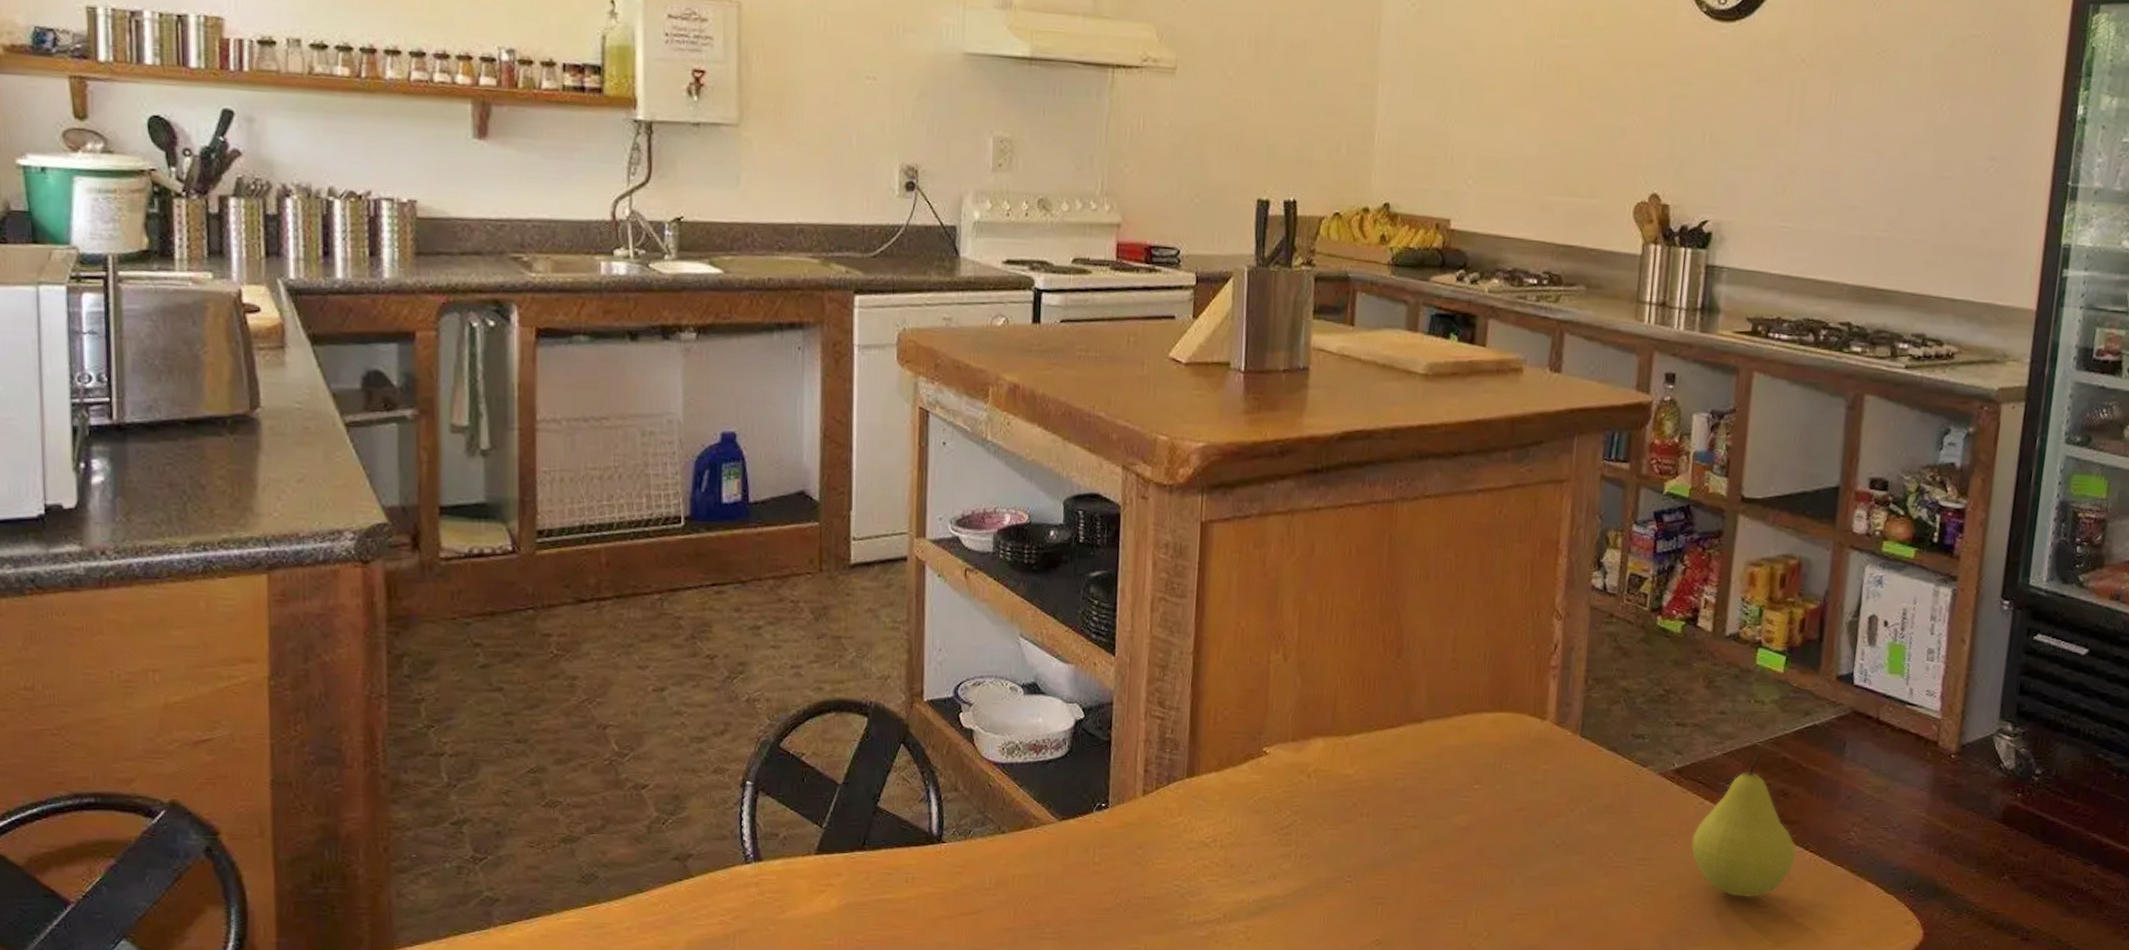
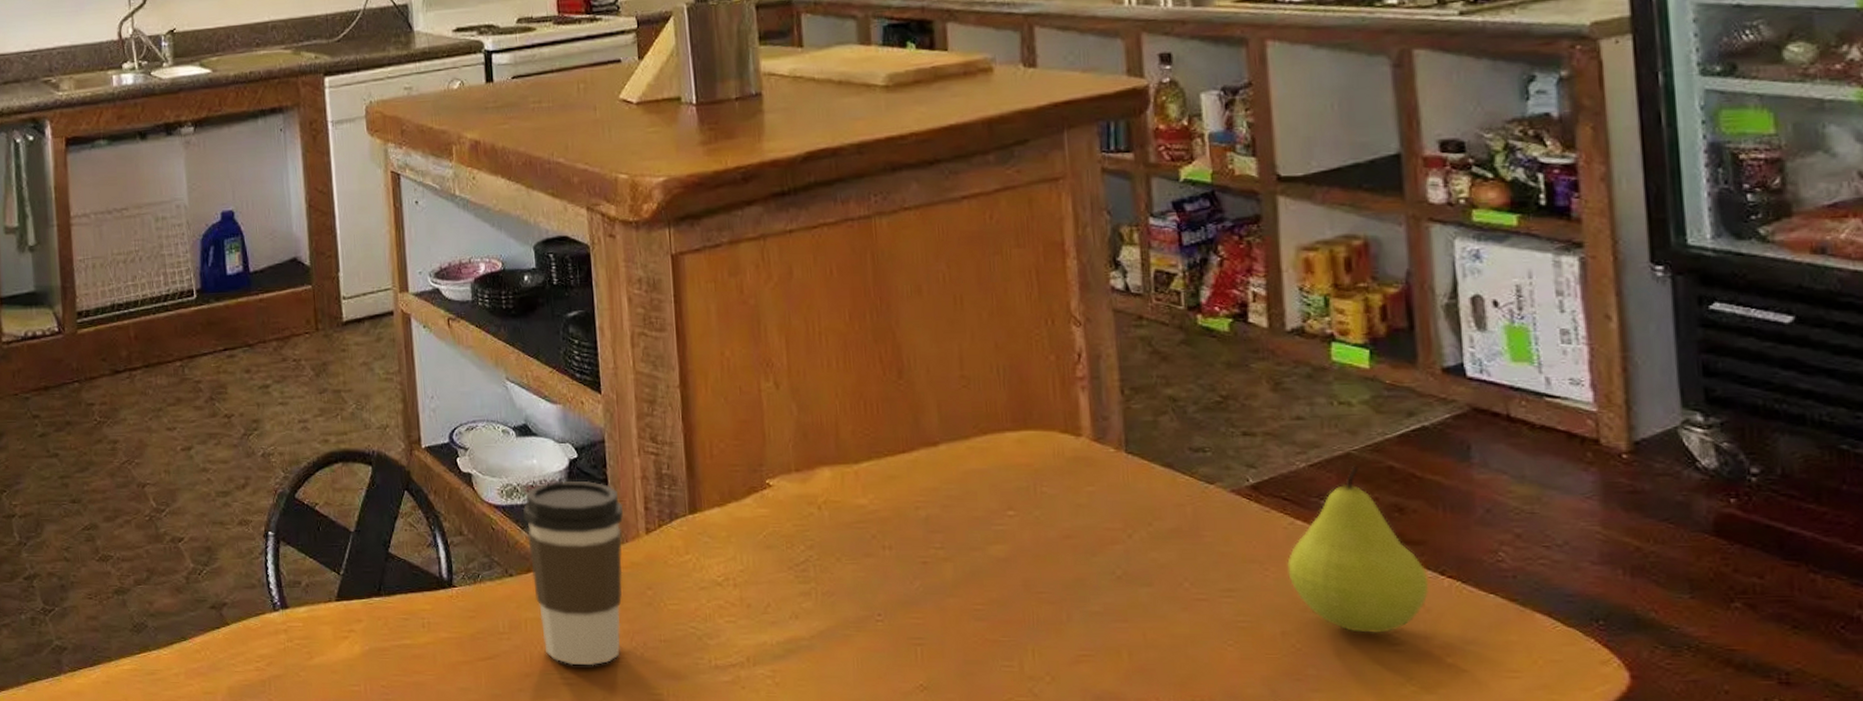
coffee cup: none [1023,740,1124,922] -> present [523,480,623,666]

